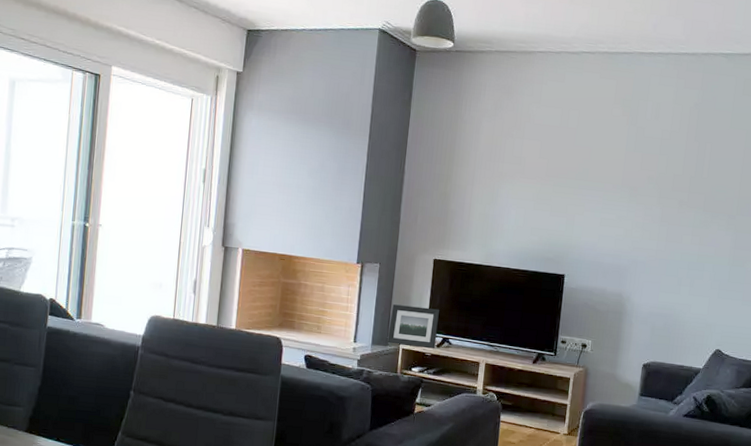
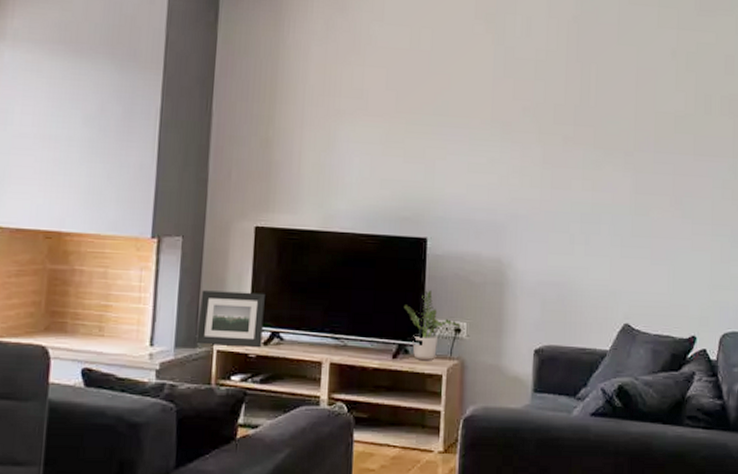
potted plant: none [543,314,587,367] -> present [403,290,461,361]

